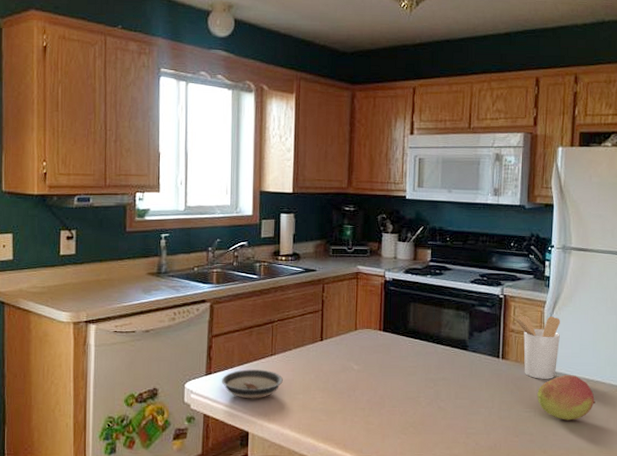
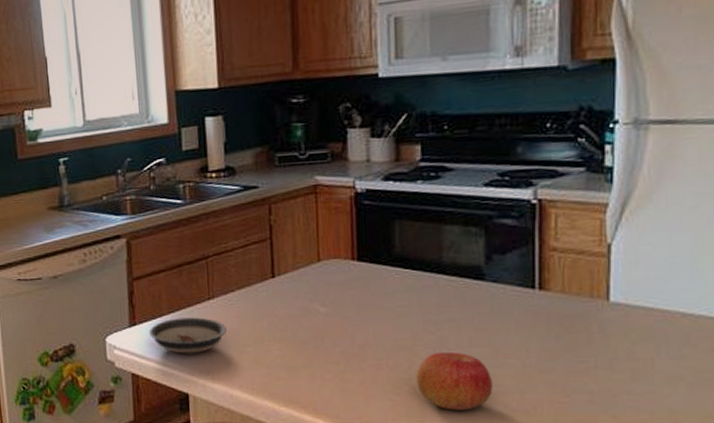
apple: none [419,402,469,447] -> present [416,351,493,410]
utensil holder: present [511,314,560,379] -> none [551,225,634,316]
fruit: present [536,375,596,420] -> none [597,308,698,373]

